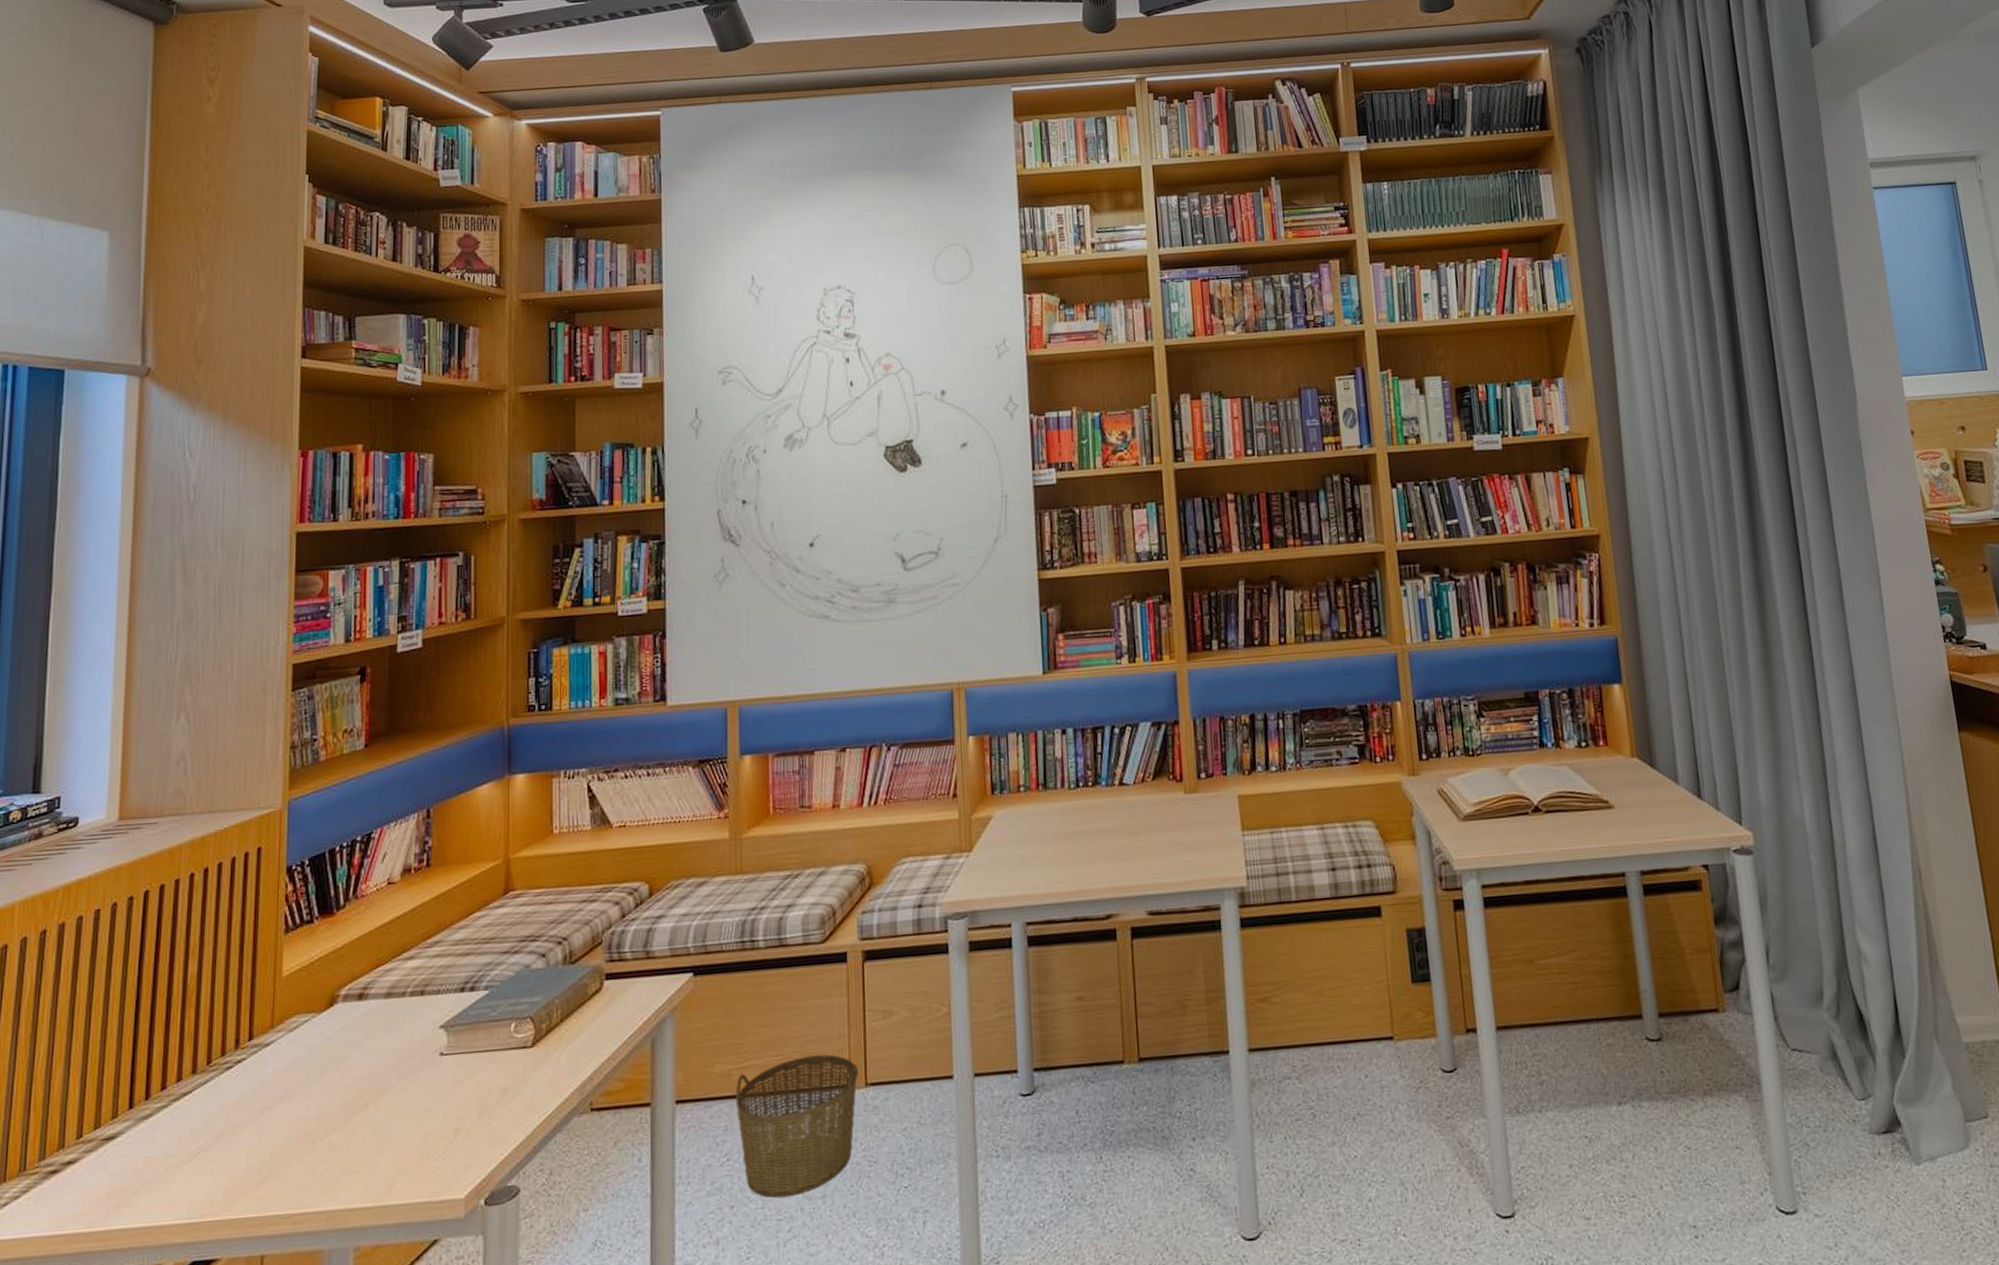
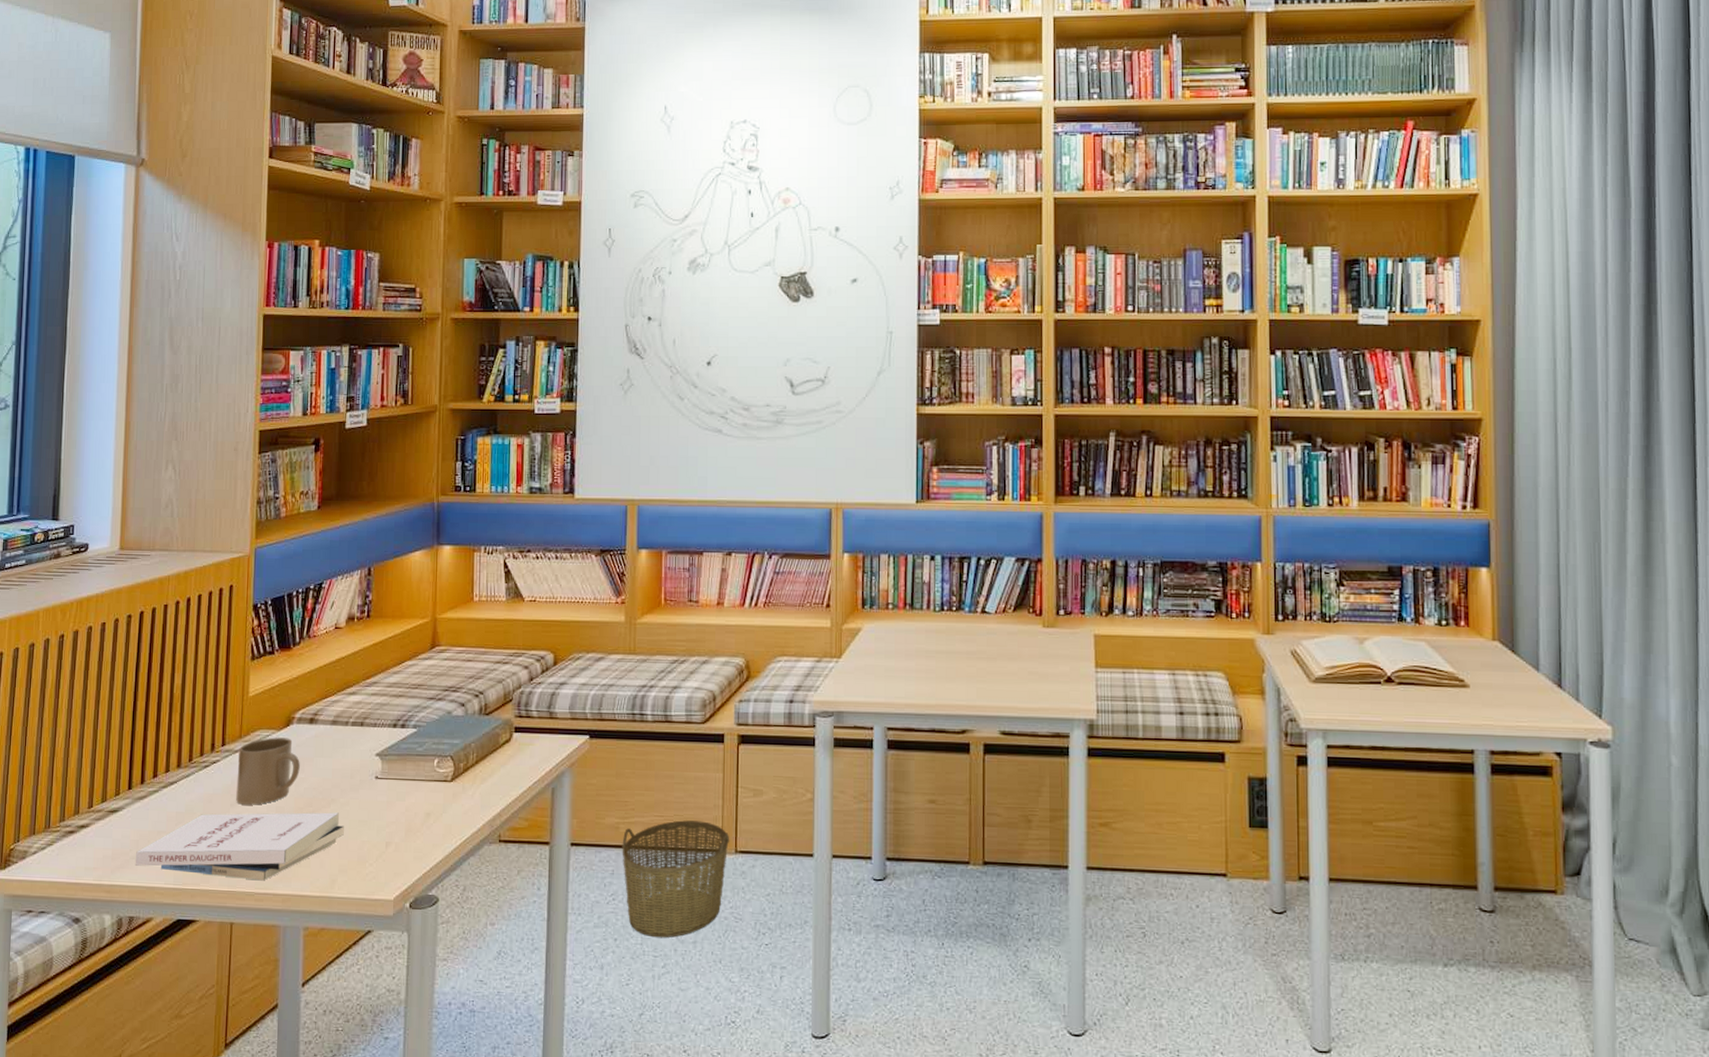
books: none [137,1102,402,1203] -> present [135,812,344,881]
mug: none [267,1020,347,1109] -> present [236,737,300,805]

